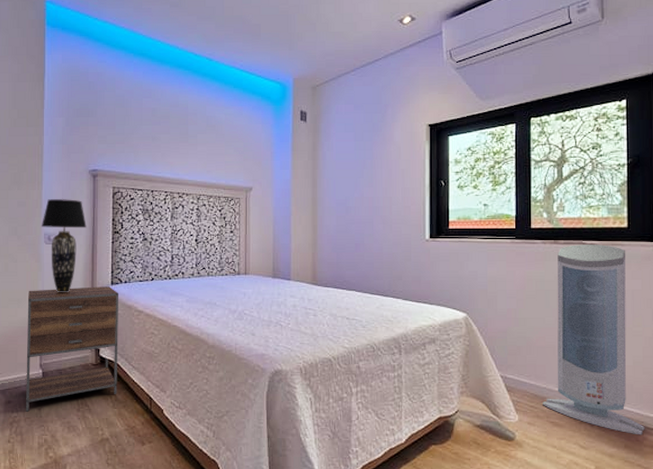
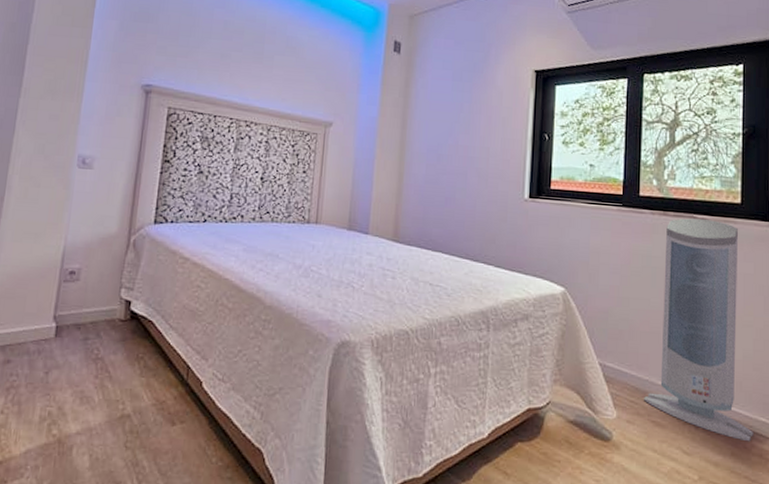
nightstand: present [25,286,118,412] -> none [28,222,162,375]
table lamp: present [42,199,87,293] -> none [76,114,132,230]

